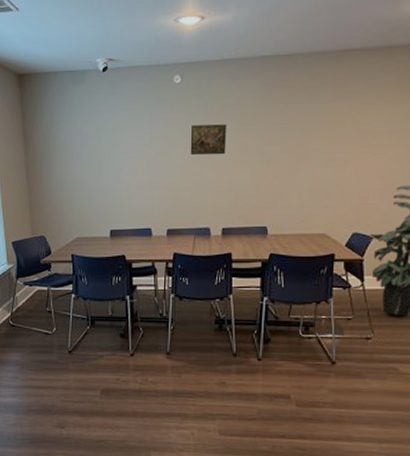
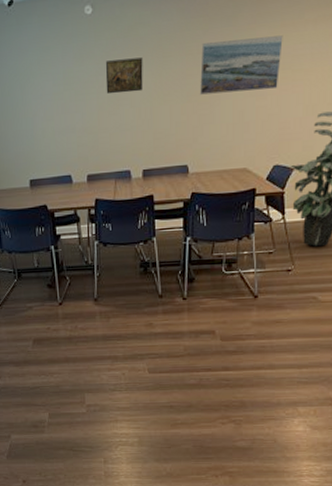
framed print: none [280,113,363,162] -> present [199,35,283,95]

